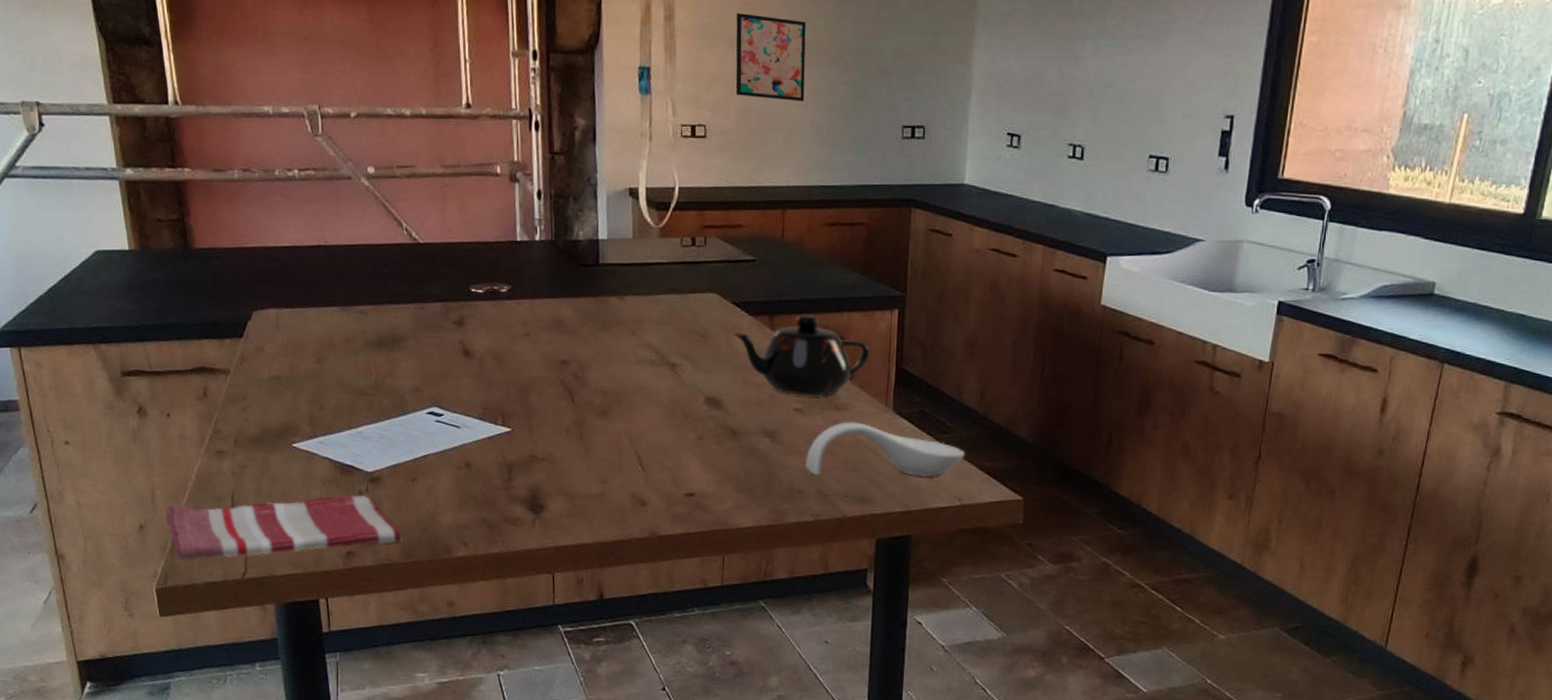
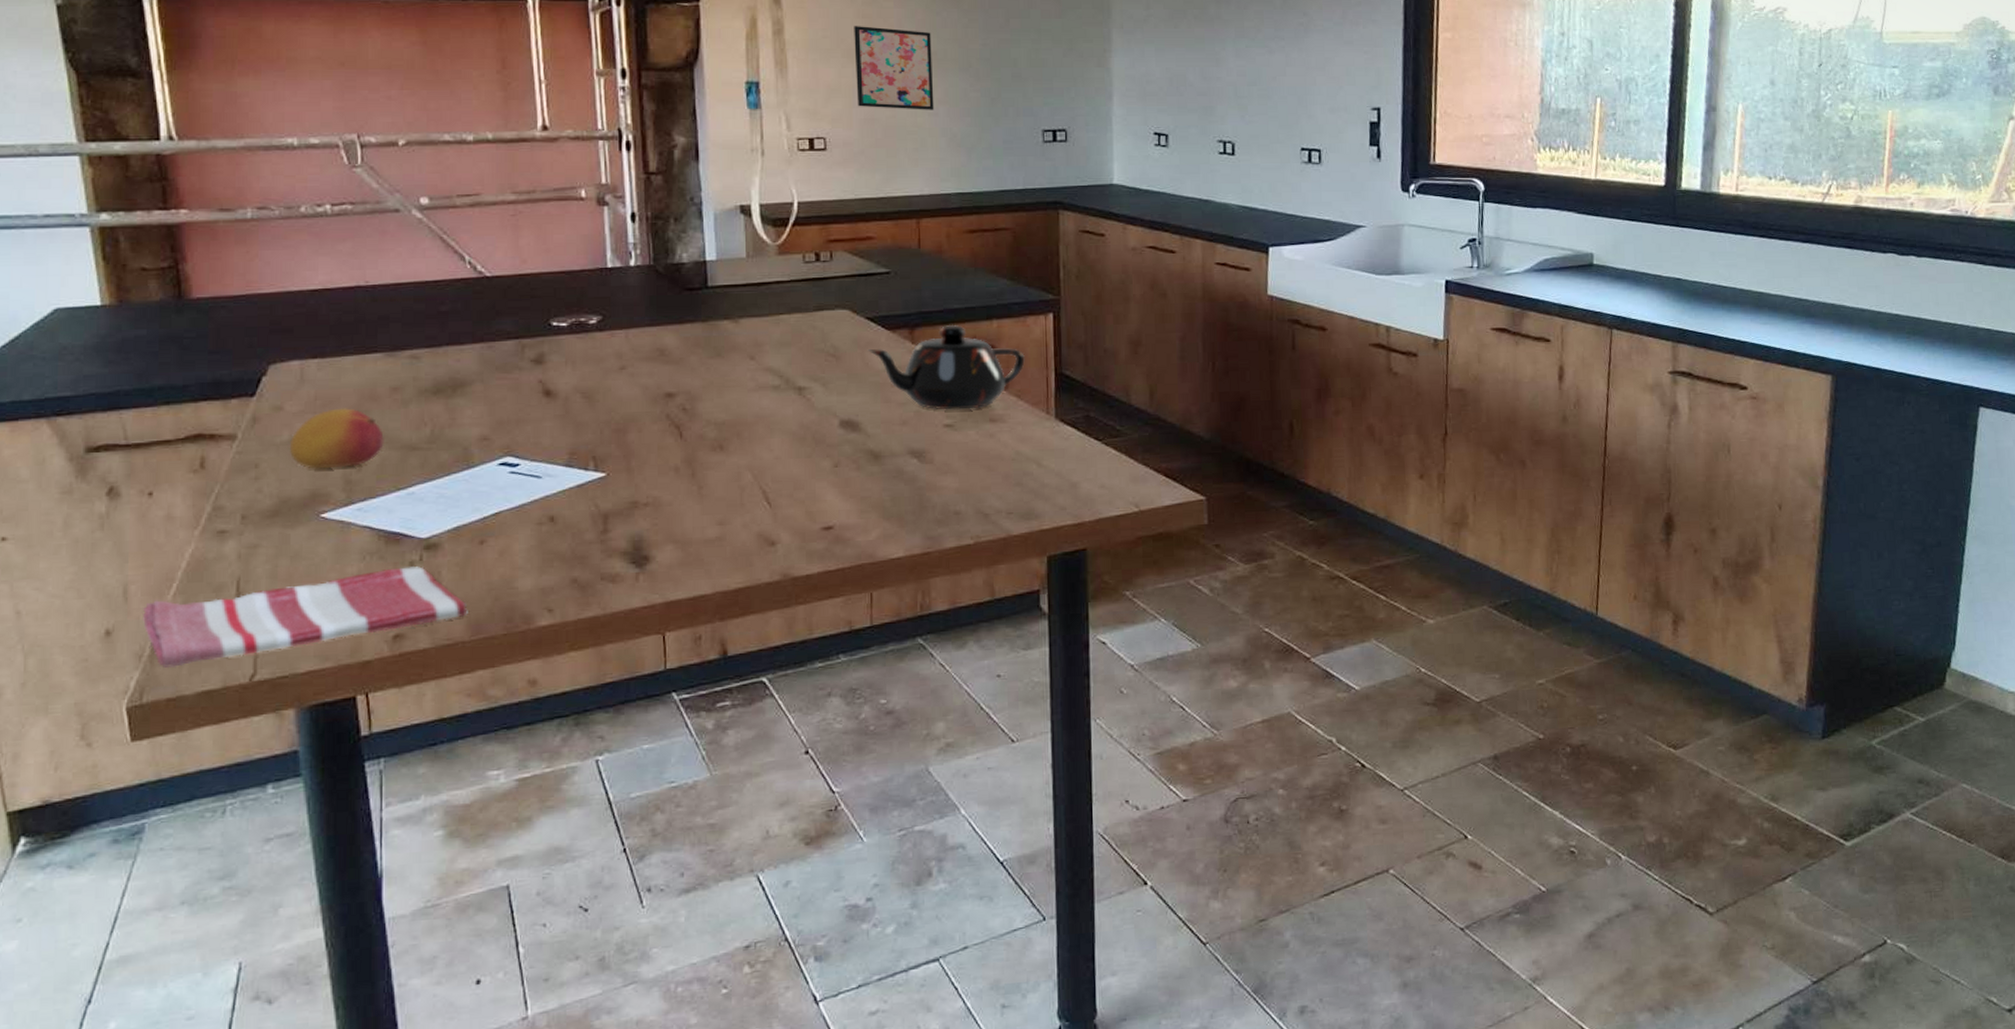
fruit: none [269,353,339,406] -> present [290,408,384,469]
spoon rest: present [805,421,965,478] -> none [960,432,1139,495]

